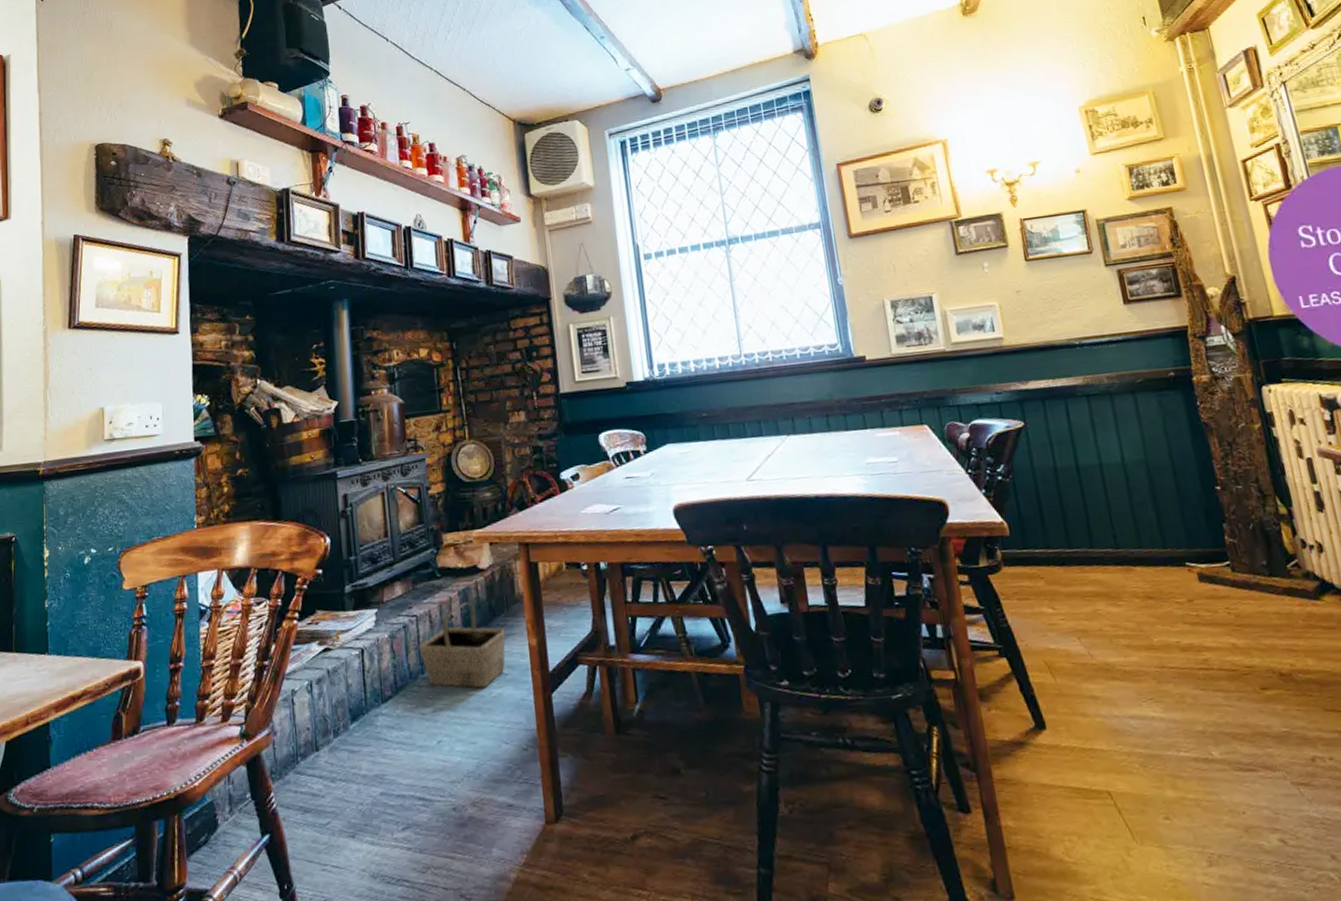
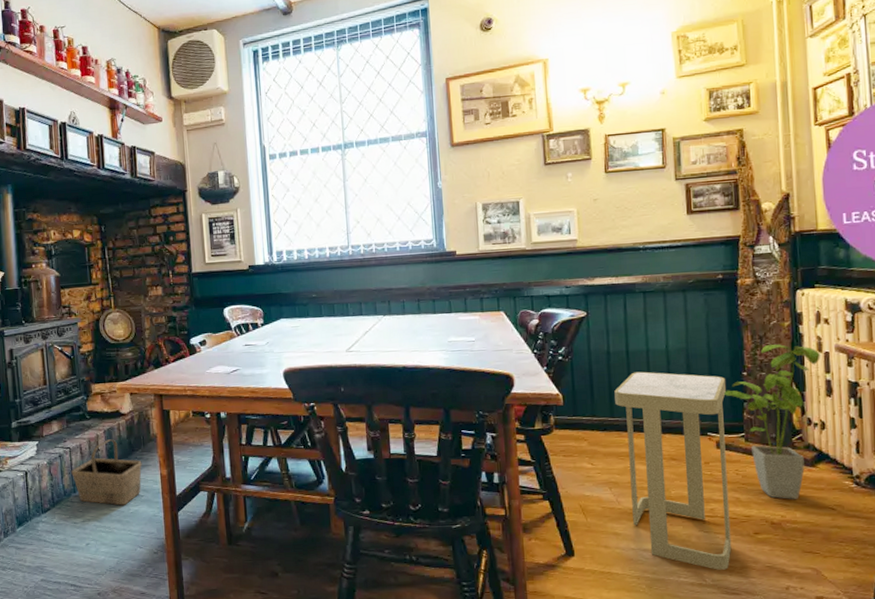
side table: none [1068,490,1238,740] -> present [614,371,732,570]
house plant: none [1198,451,1309,643] -> present [724,344,820,499]

